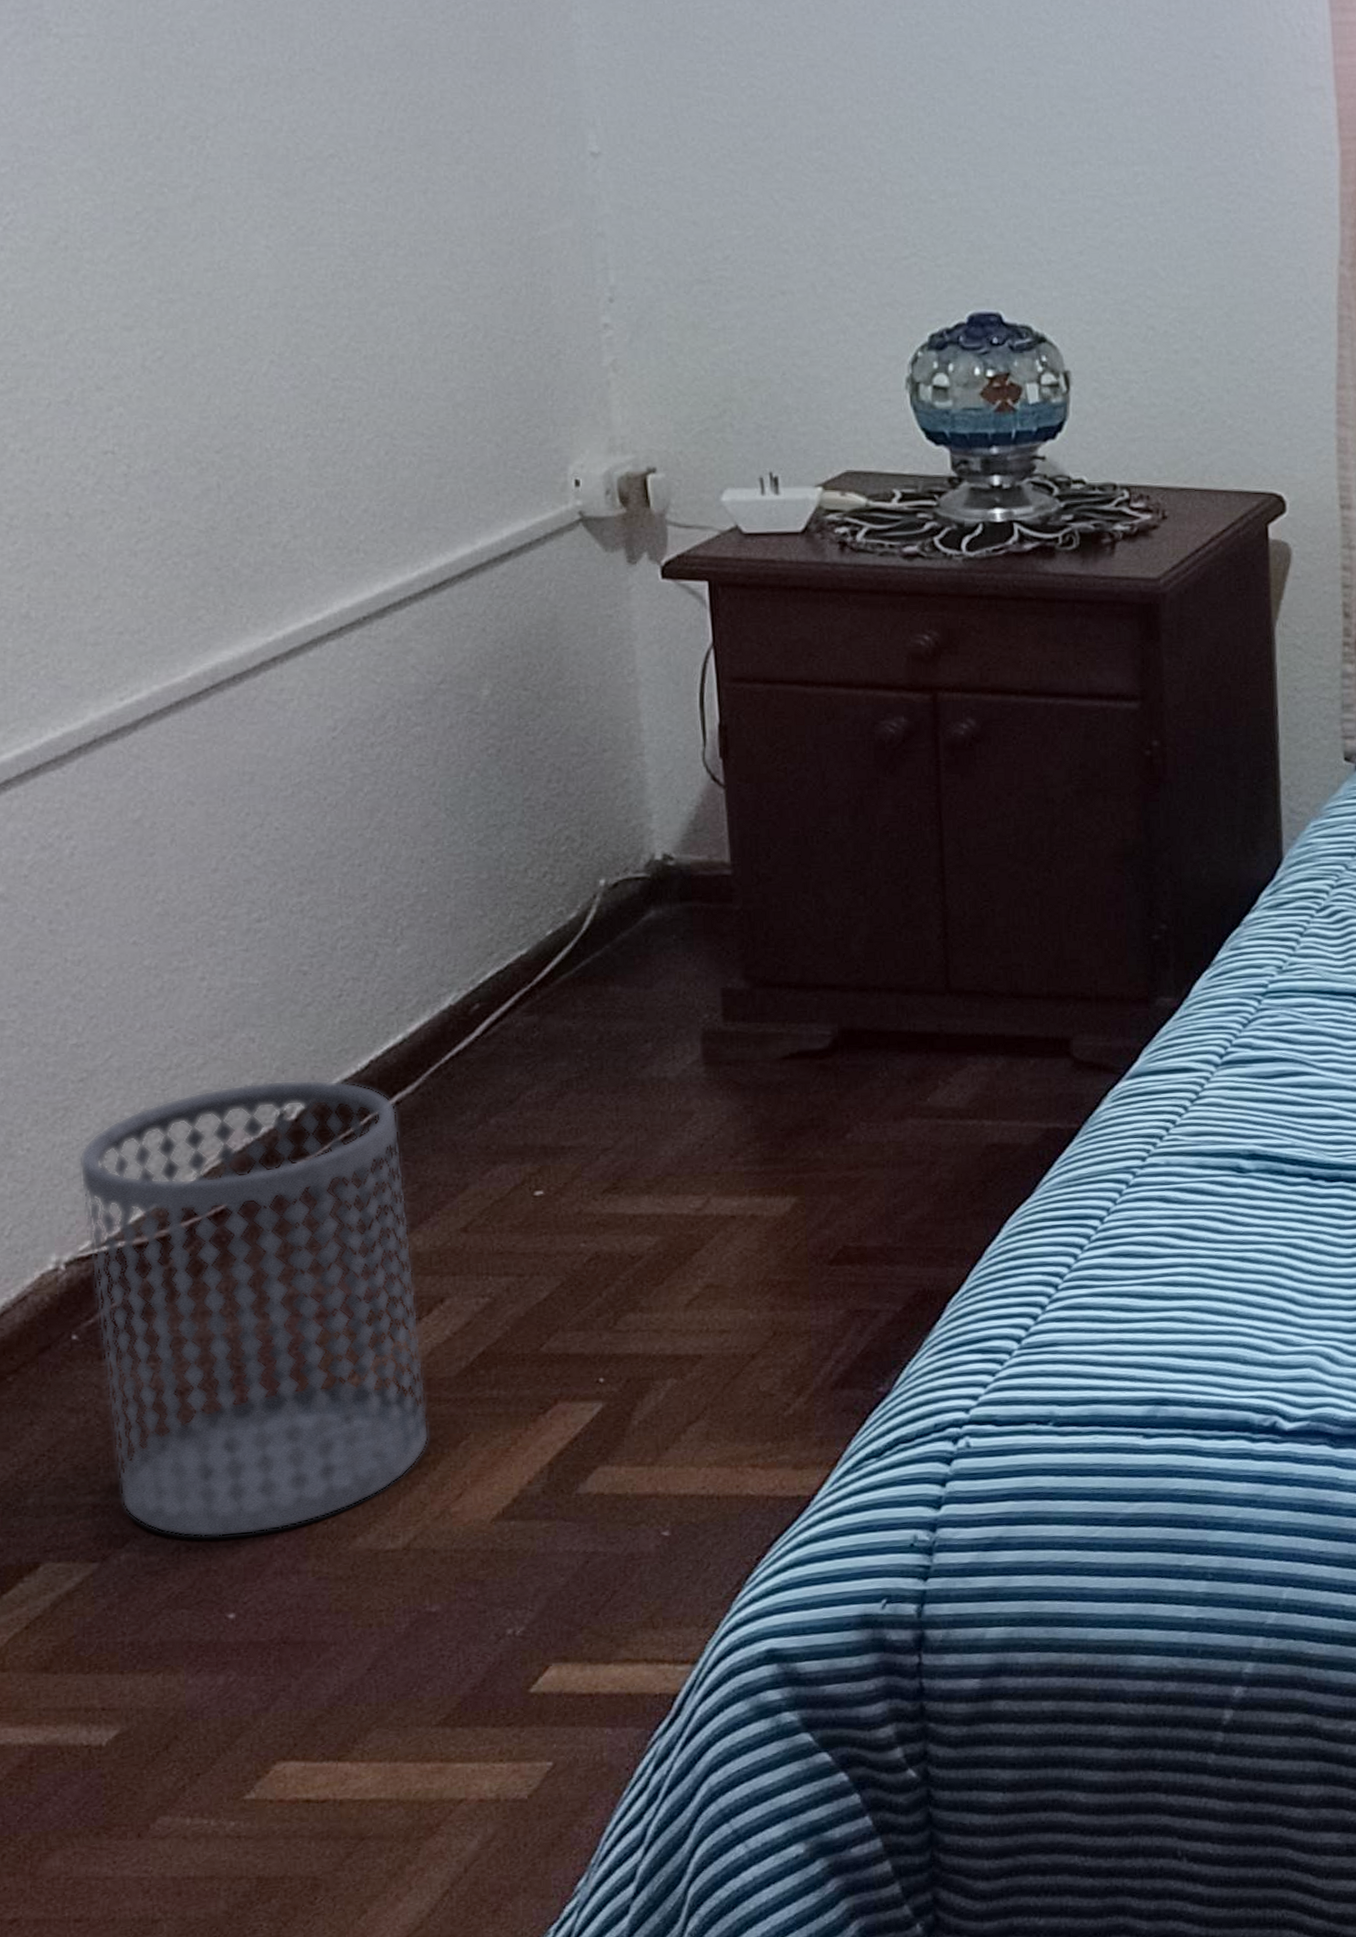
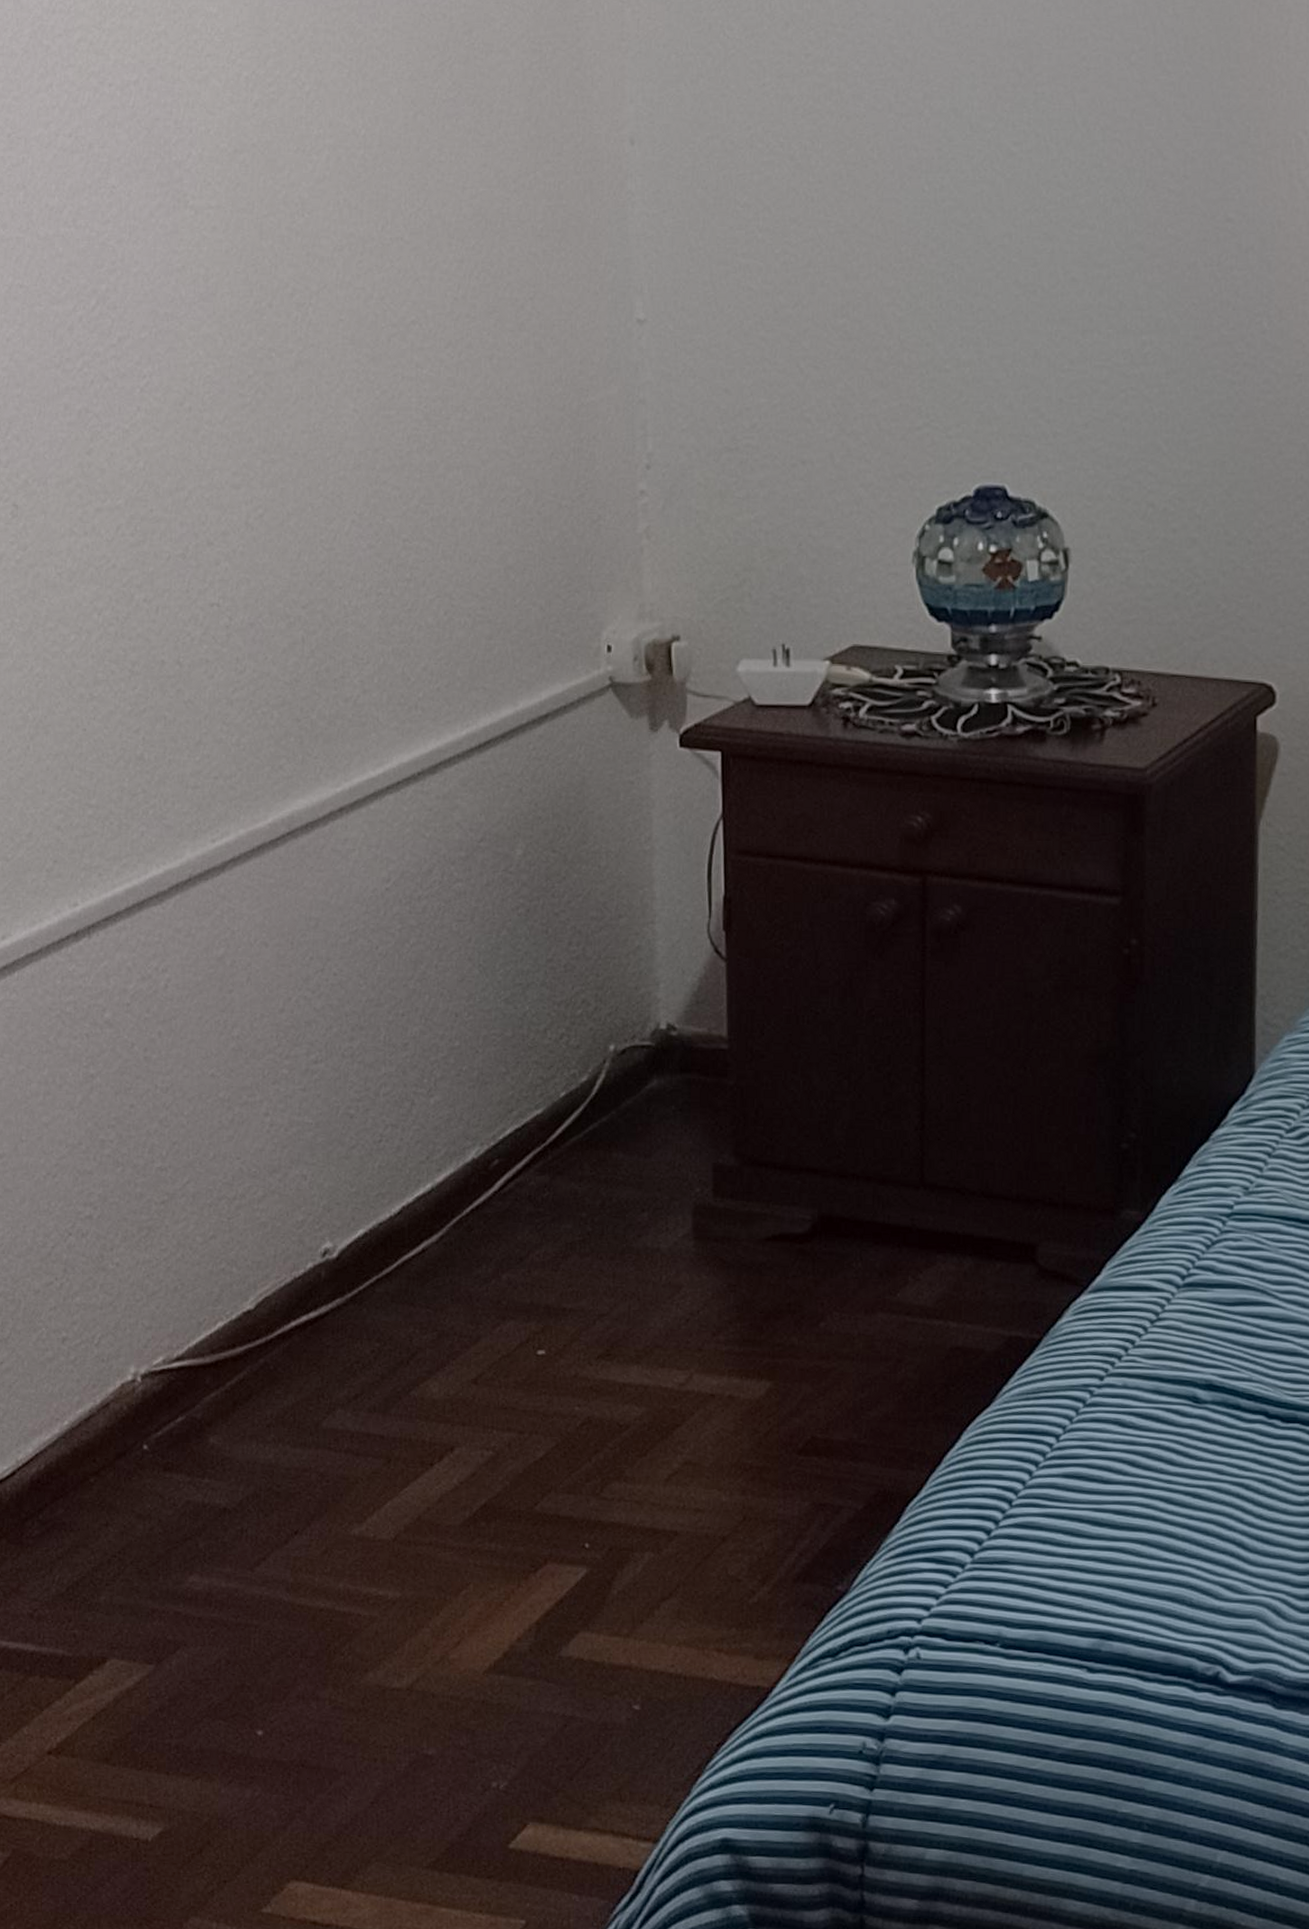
wastebasket: present [79,1079,429,1538] -> none [157,1218,435,1656]

